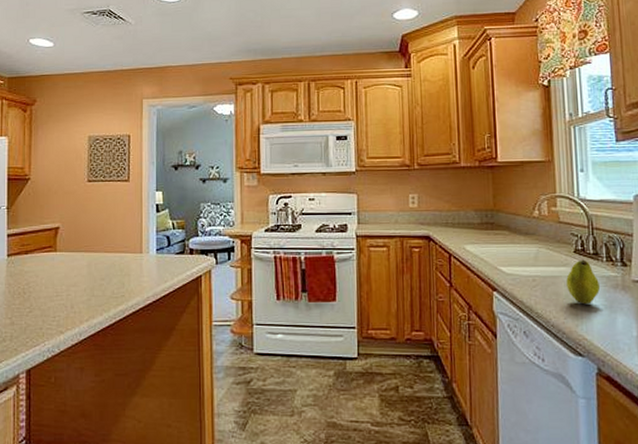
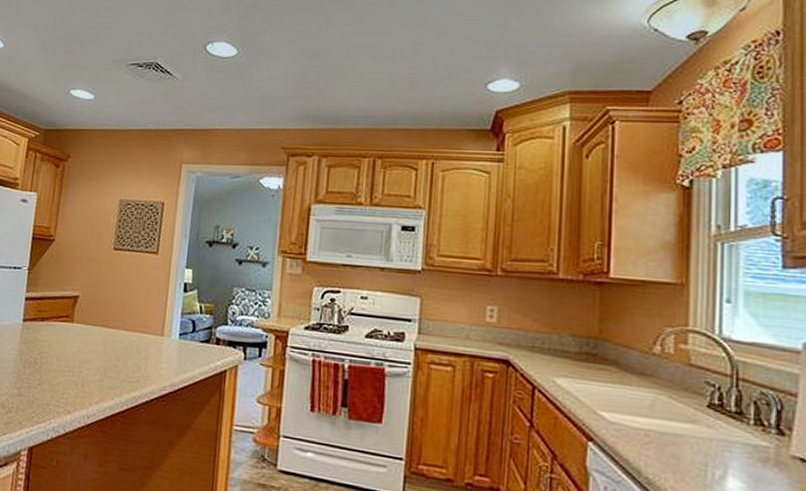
fruit: present [566,259,601,305] -> none [693,417,743,479]

